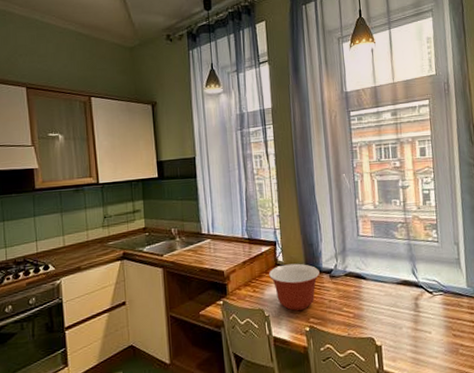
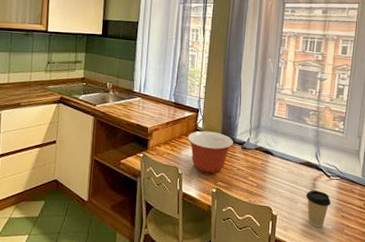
coffee cup: none [409,310,439,352] -> present [305,190,331,228]

